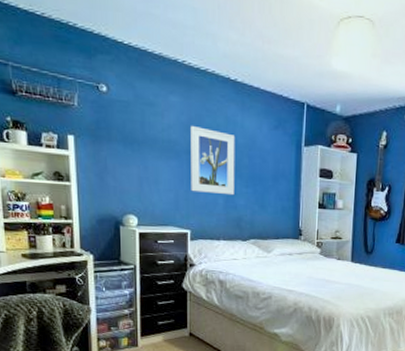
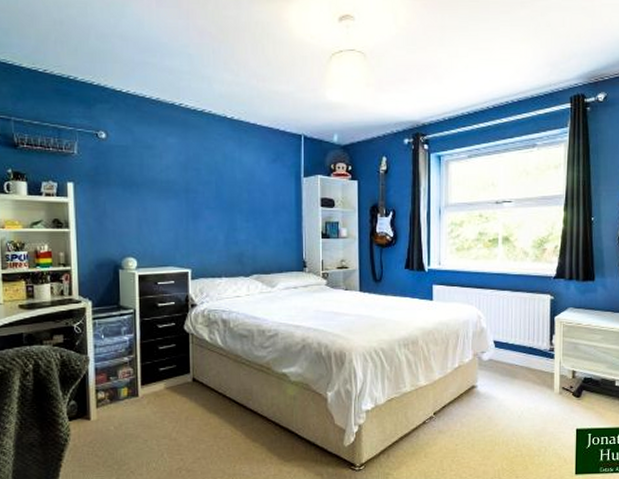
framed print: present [191,126,236,196] -> none [189,165,235,231]

